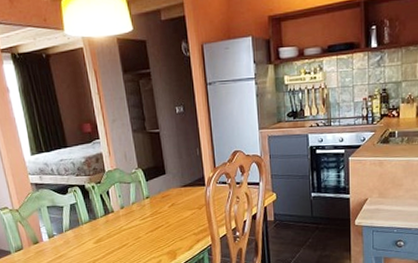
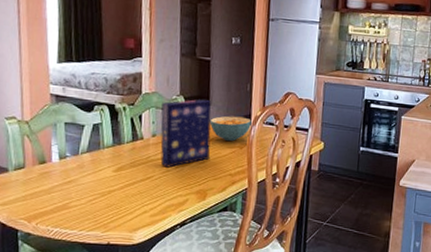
cereal box: none [124,168,173,234] -> present [160,99,212,168]
cereal bowl: none [168,180,206,205] -> present [209,116,252,142]

